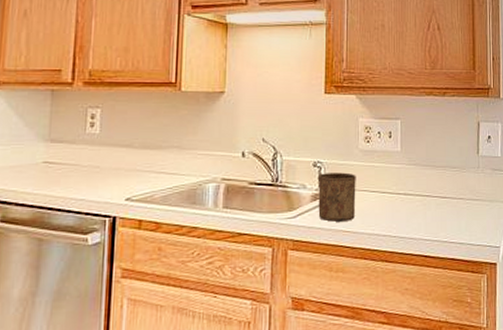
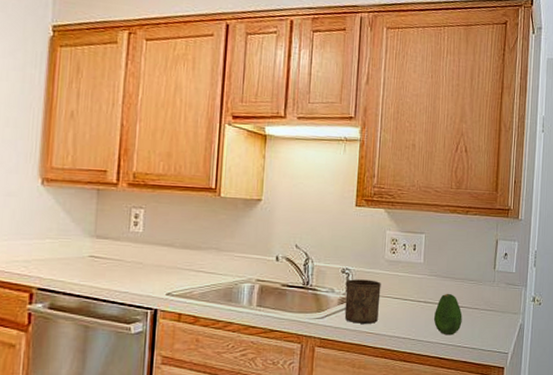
fruit: none [415,183,447,230] -> present [433,293,462,336]

